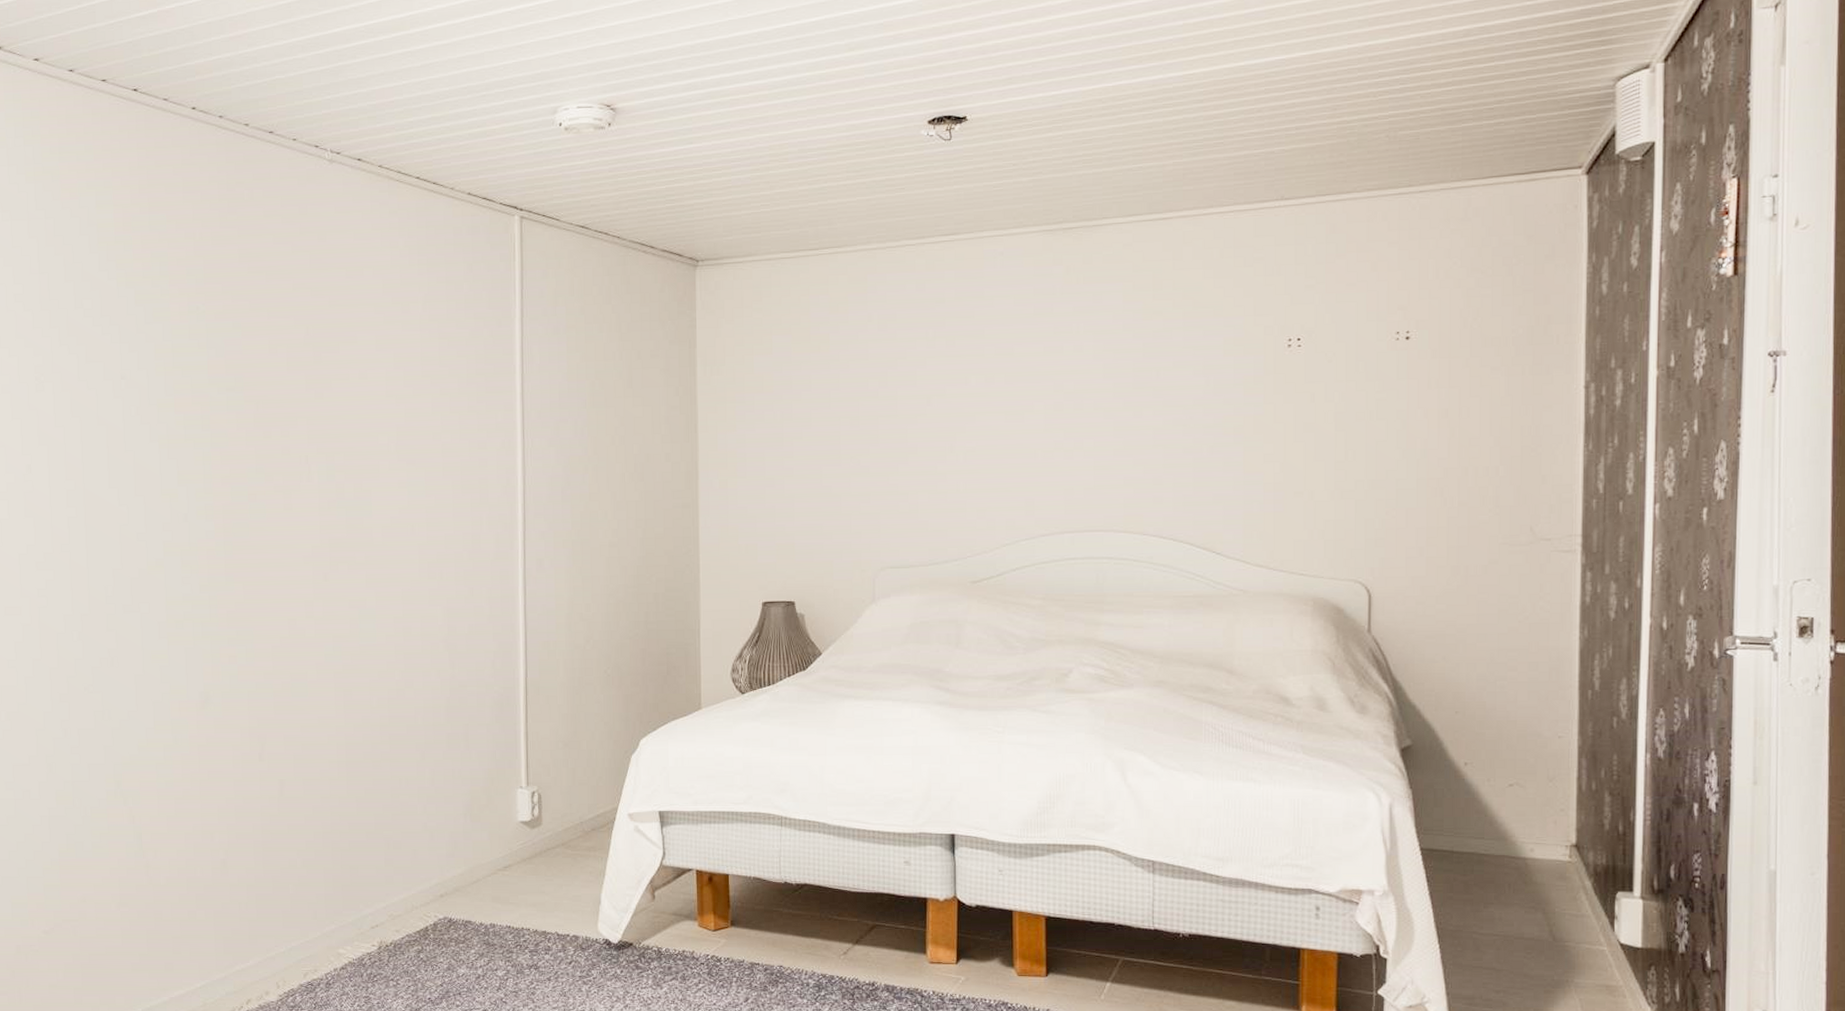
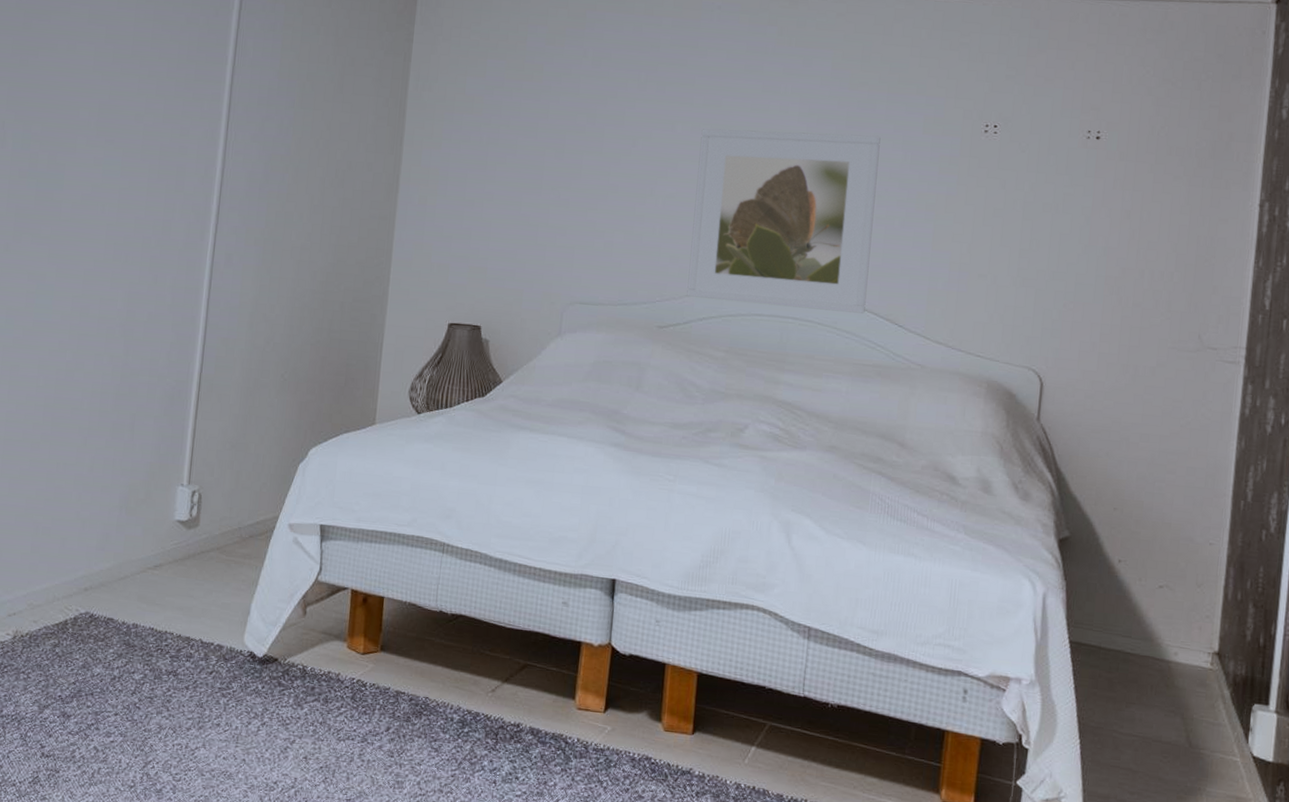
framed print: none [996,364,1180,549] -> present [687,129,881,314]

